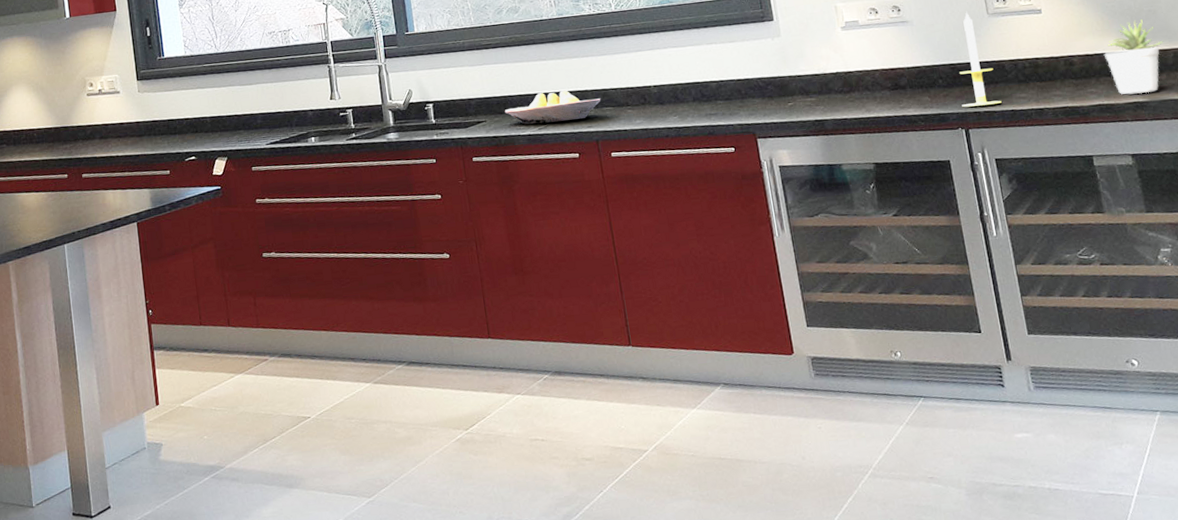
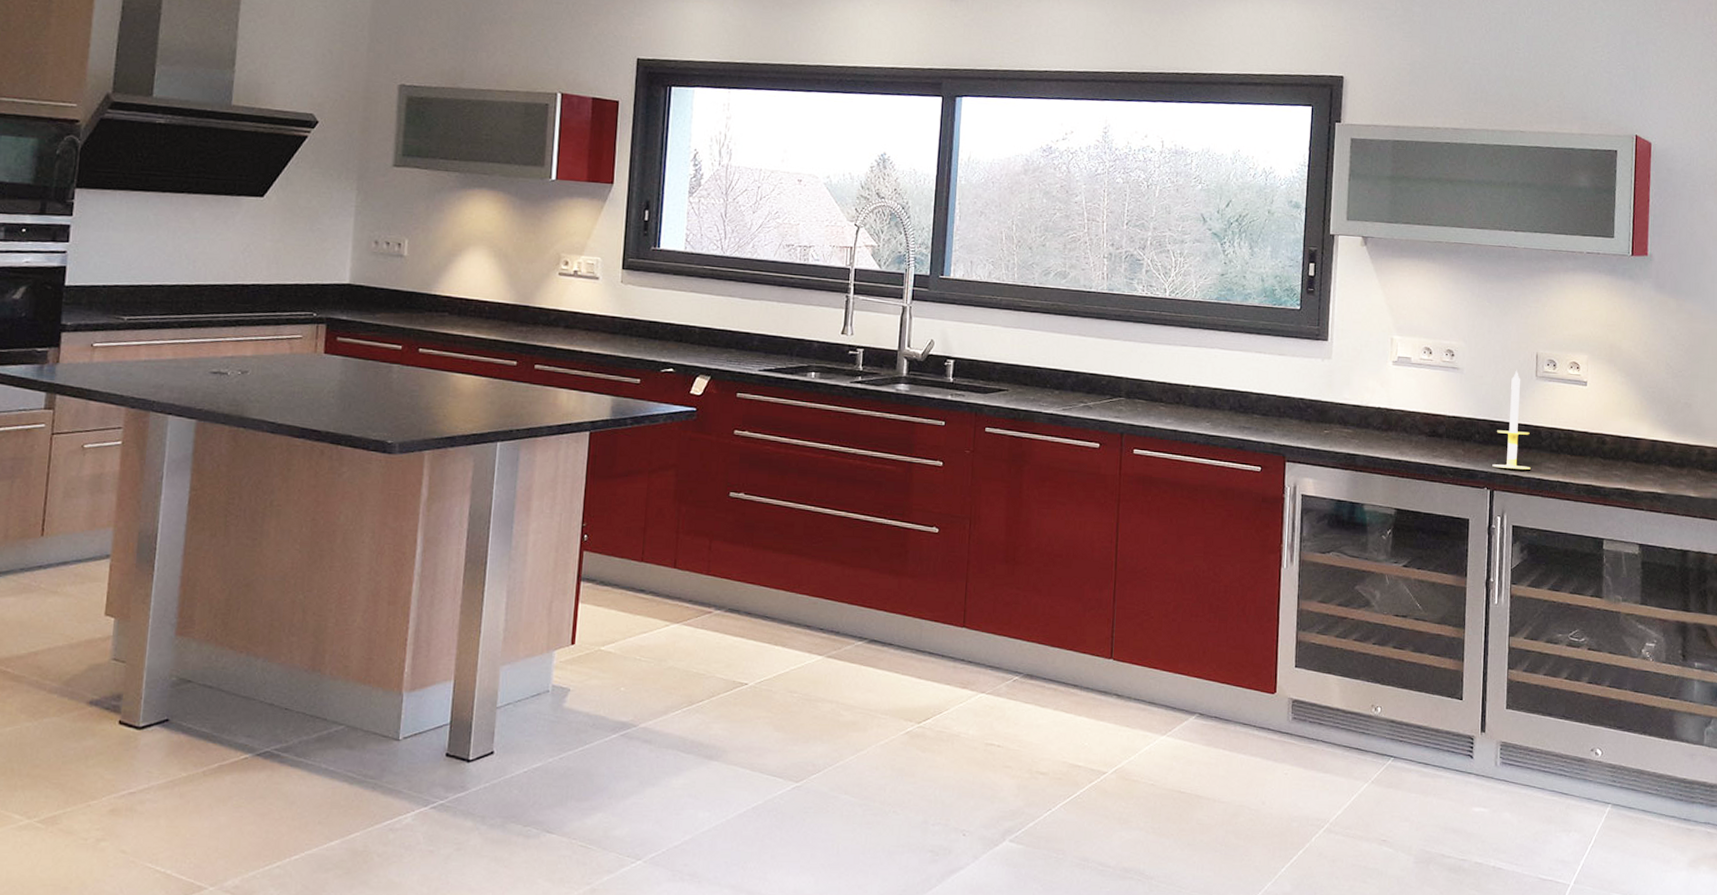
fruit bowl: present [504,90,601,125] -> none [1030,370,1135,407]
potted plant: present [1104,19,1163,95] -> none [1635,410,1691,486]

